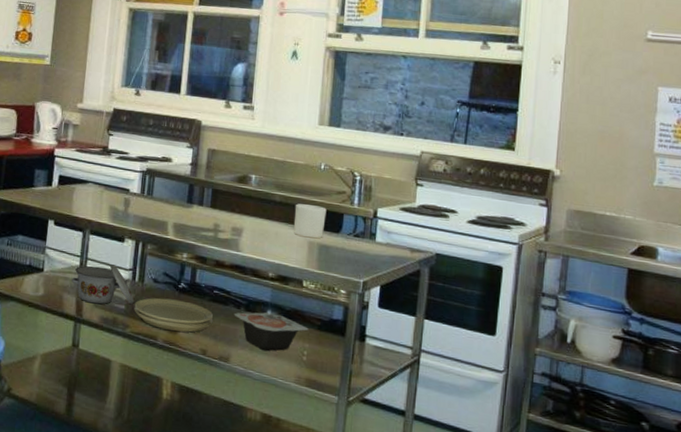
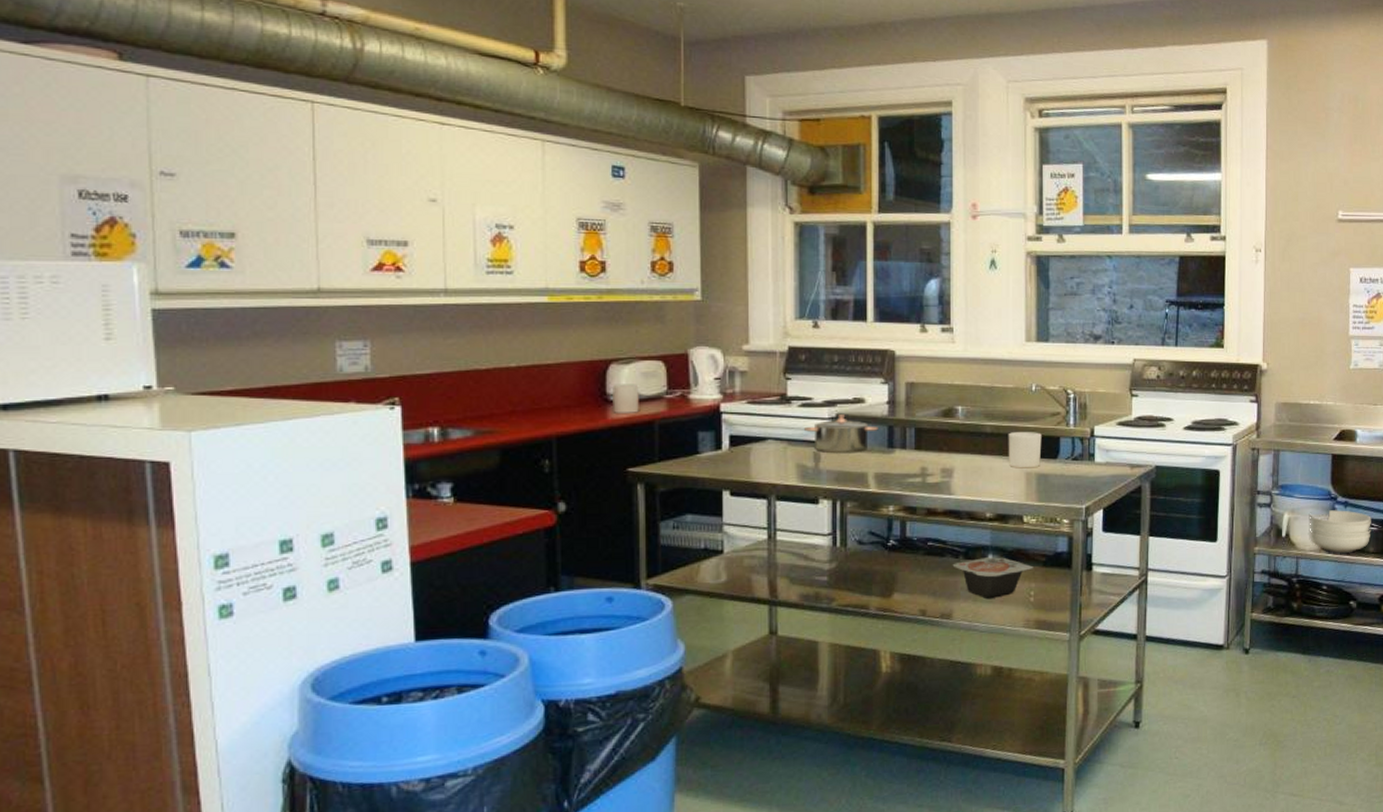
cooking pot: present [72,265,135,305] -> none [760,532,838,581]
cooking pot: none [118,169,181,204] -> present [803,414,878,454]
plate: present [134,298,214,333] -> none [838,560,930,596]
bowl: none [597,323,671,372] -> present [1309,510,1371,554]

